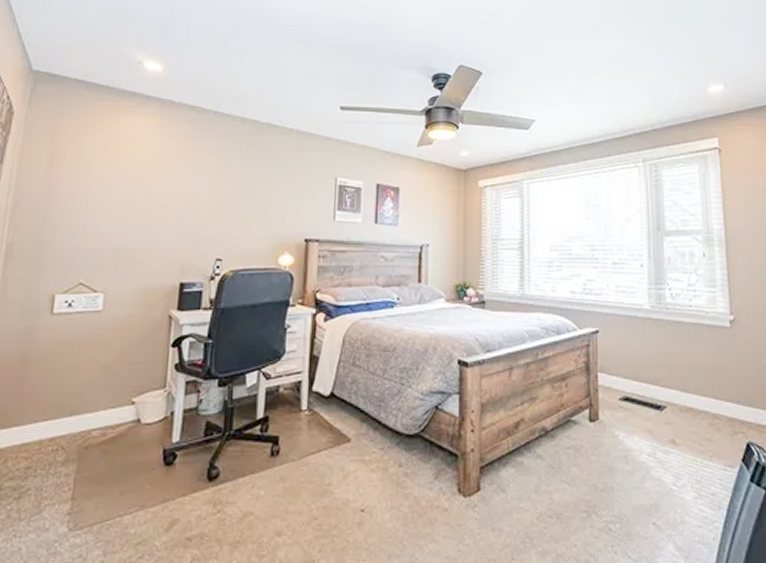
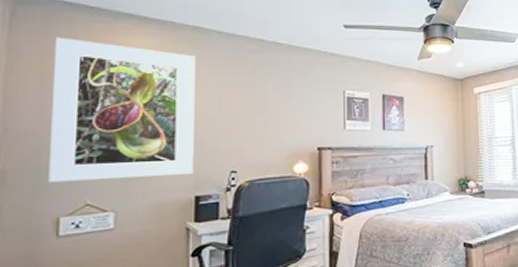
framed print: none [48,114,192,260] -> present [48,37,196,183]

